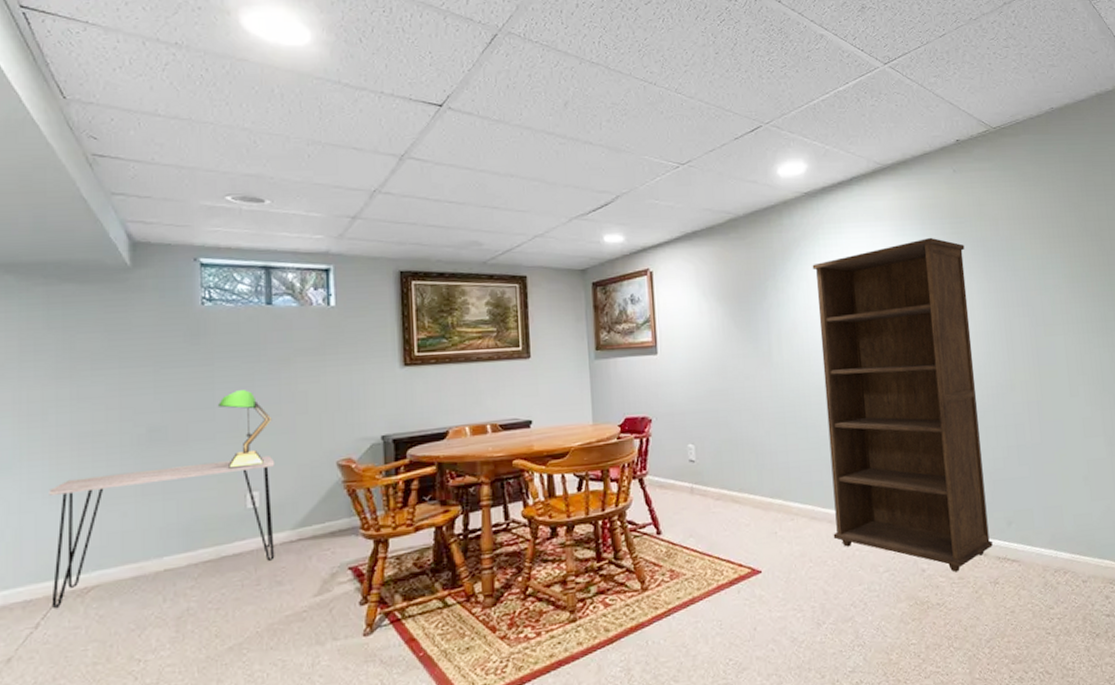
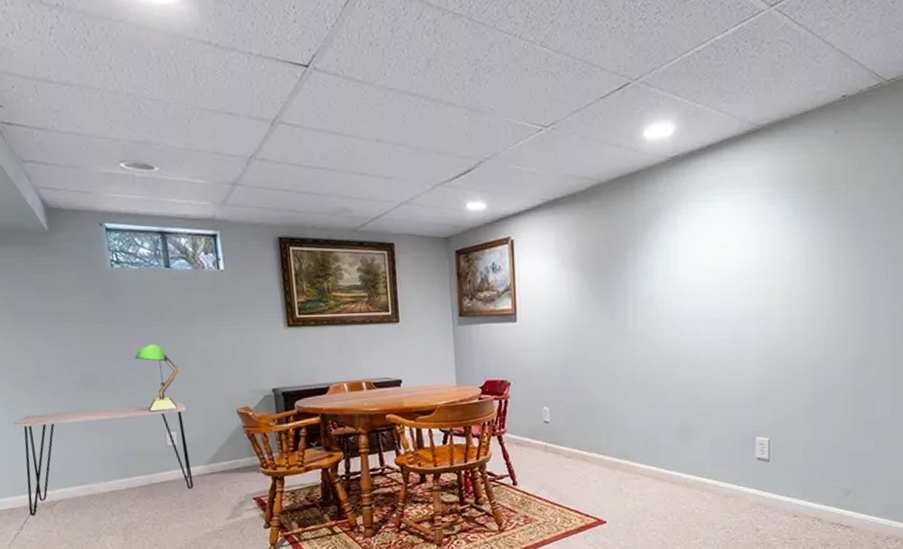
bookcase: present [812,237,993,573] -> none [673,206,837,534]

